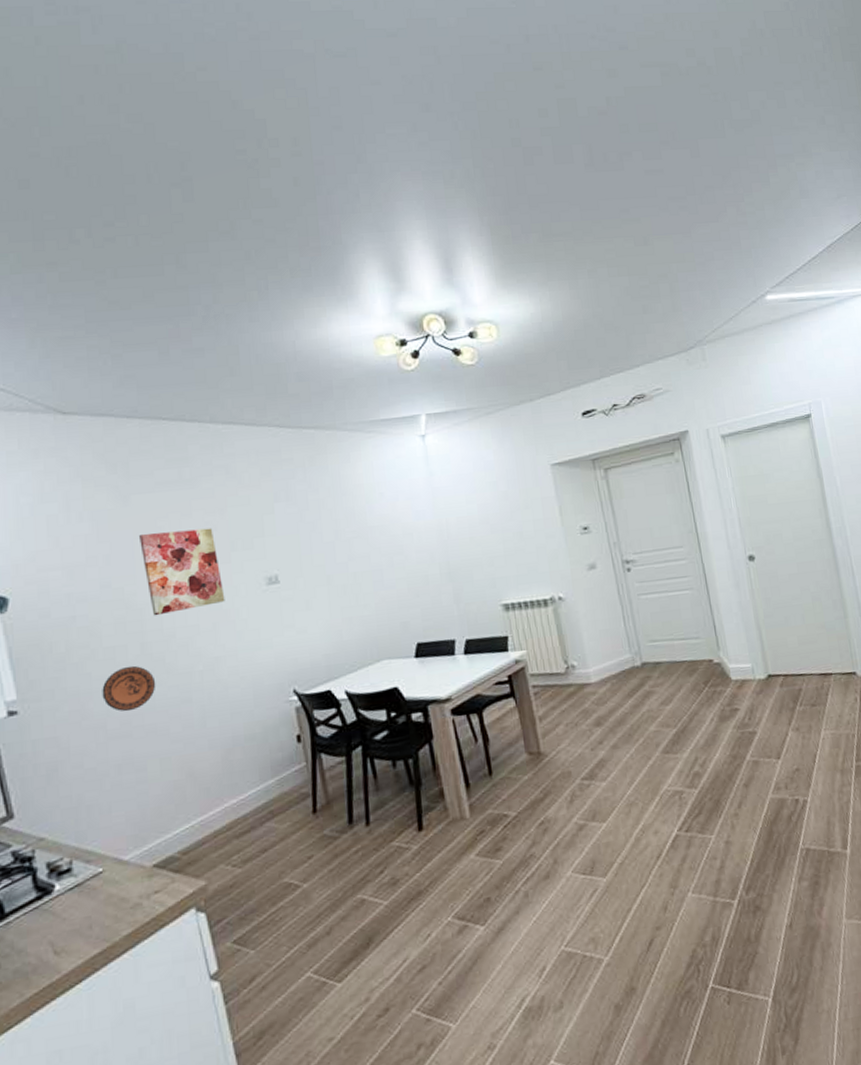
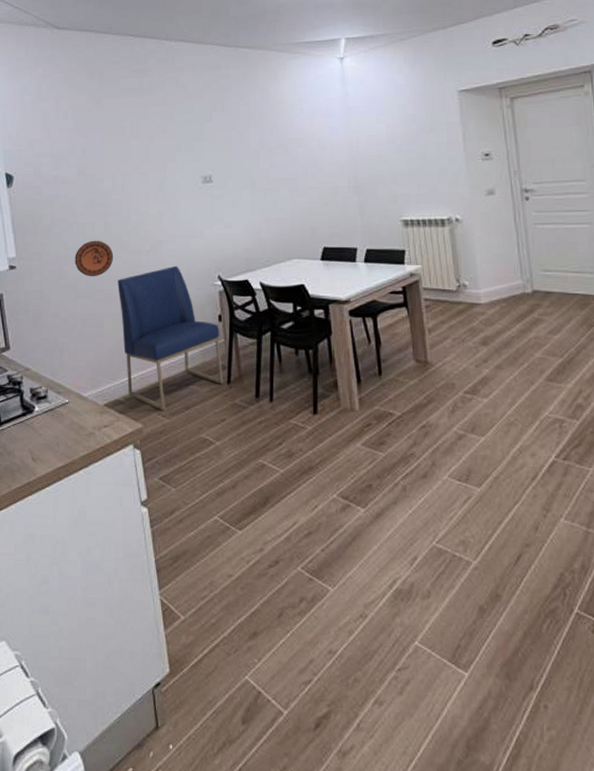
wall art: present [139,528,225,616] -> none [108,130,169,201]
chair: none [162,684,309,860] -> present [117,265,224,411]

